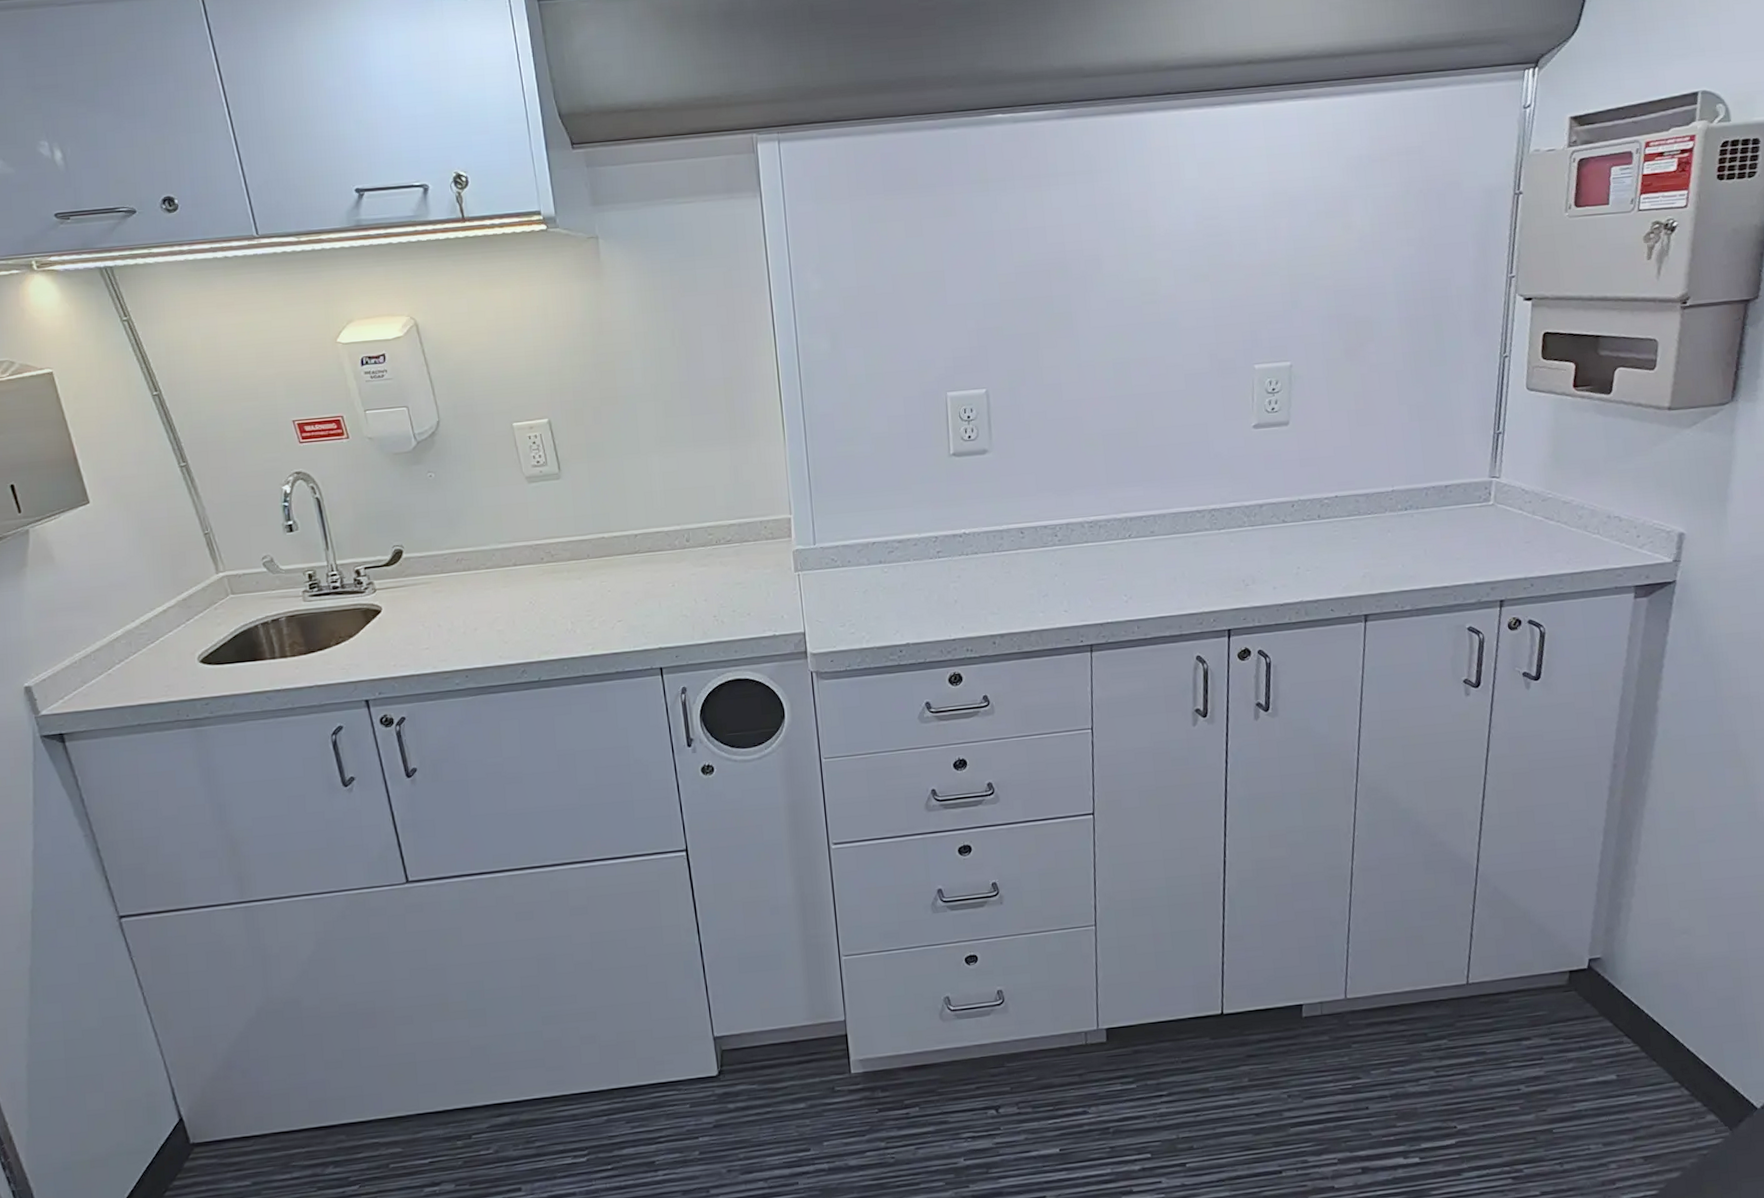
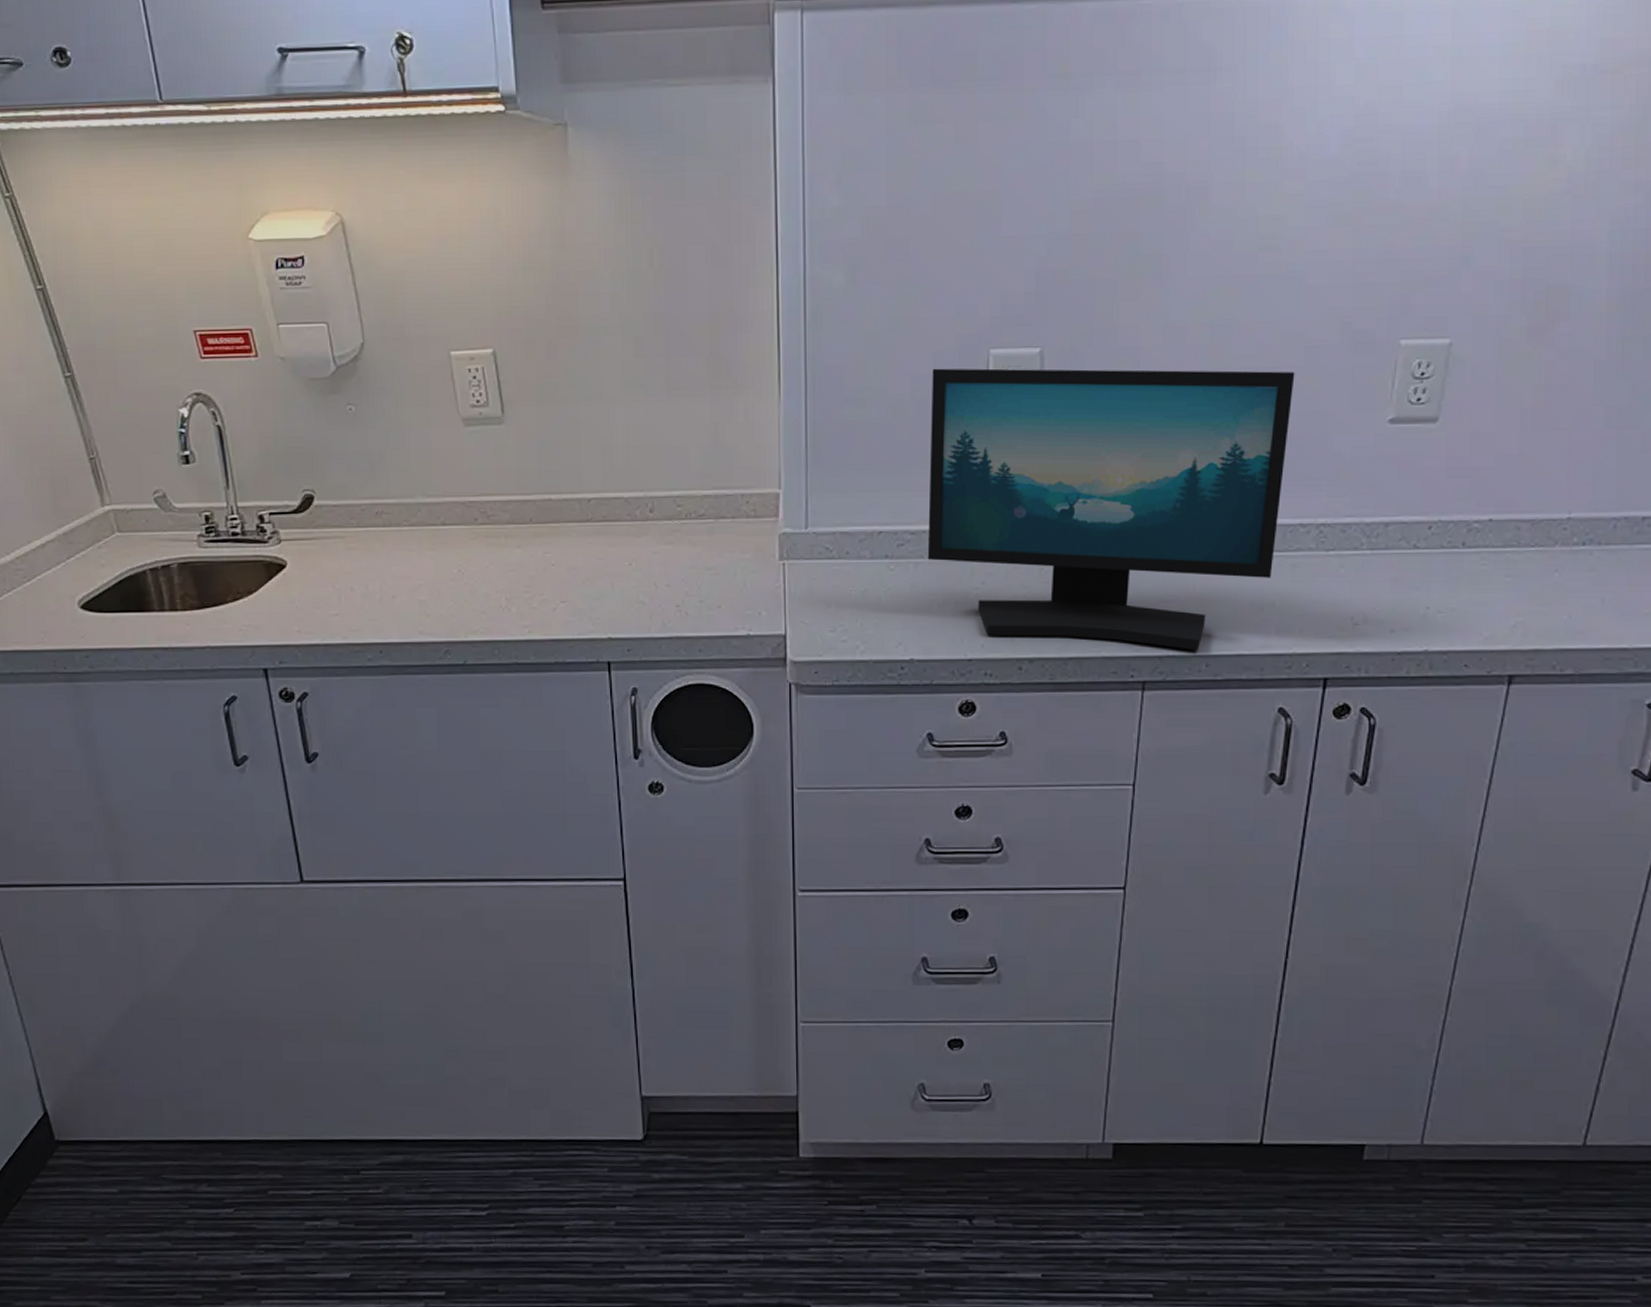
computer monitor: none [903,394,1180,619] -> present [927,368,1295,650]

